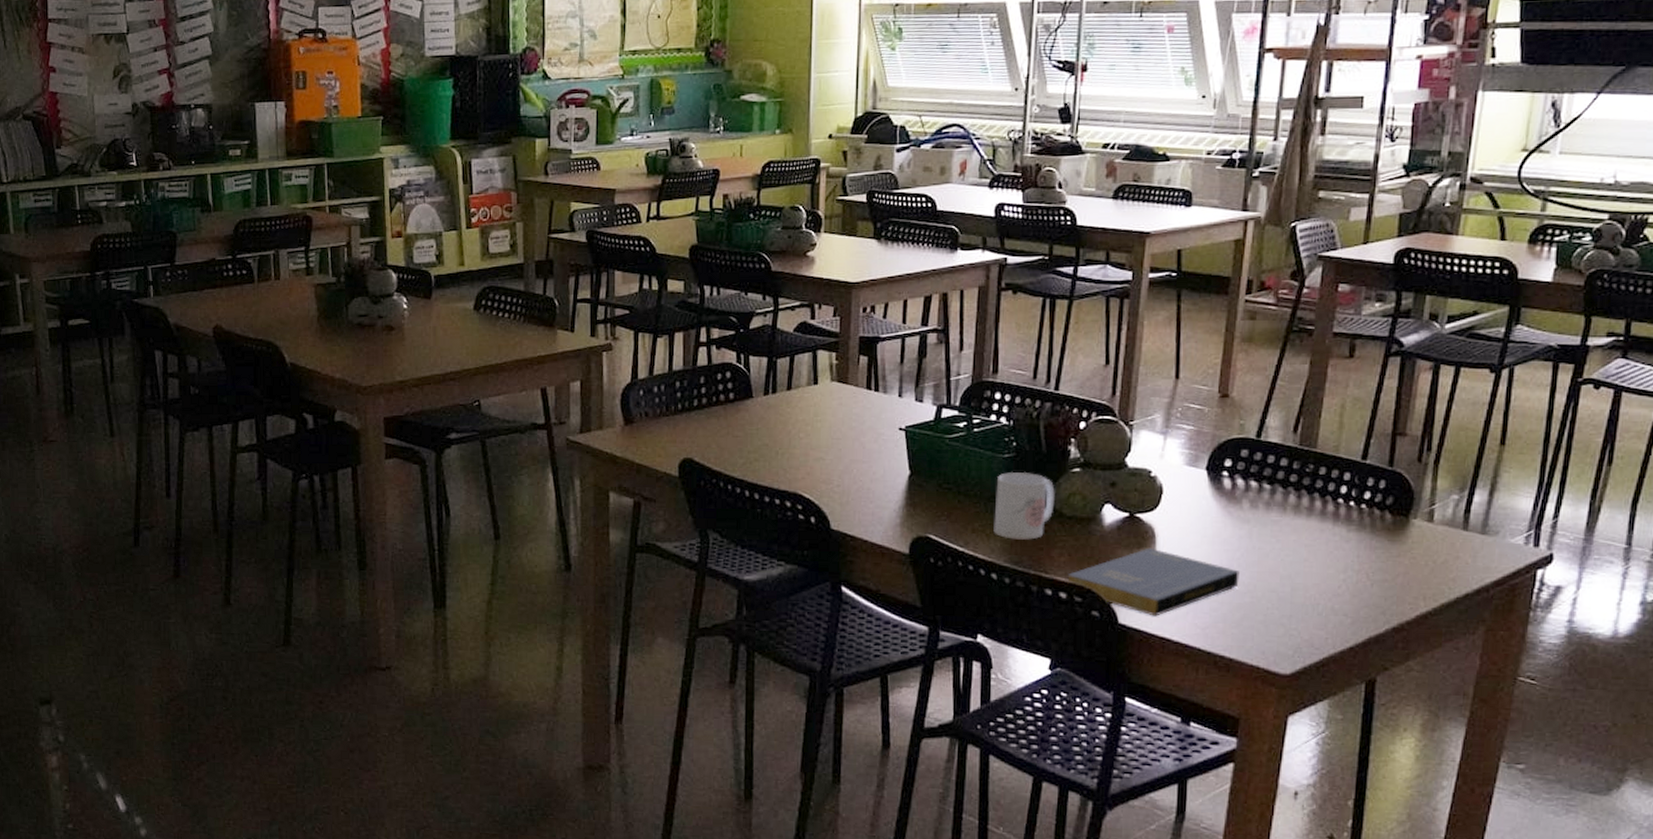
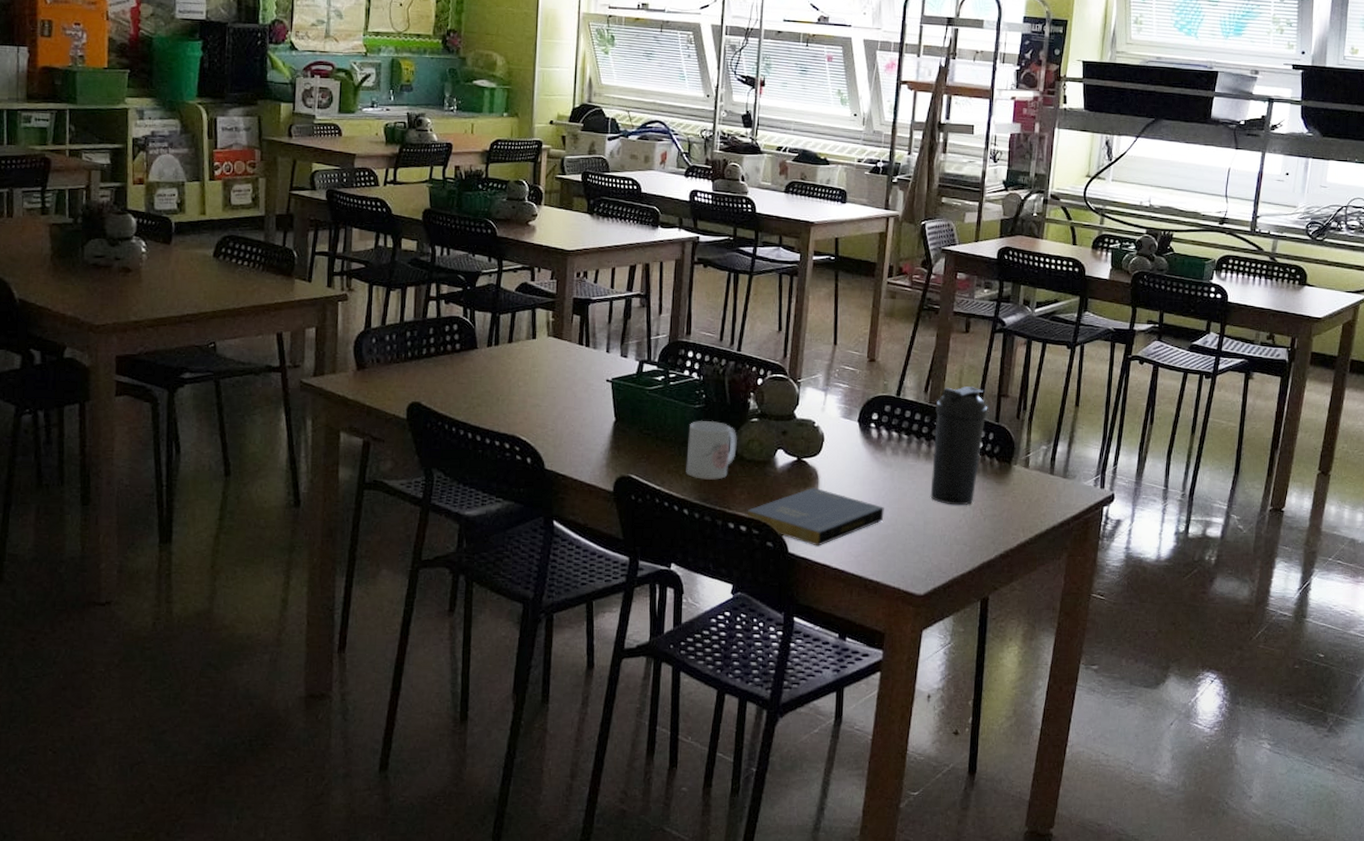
water bottle: none [1300,424,1379,569] -> present [930,386,988,506]

